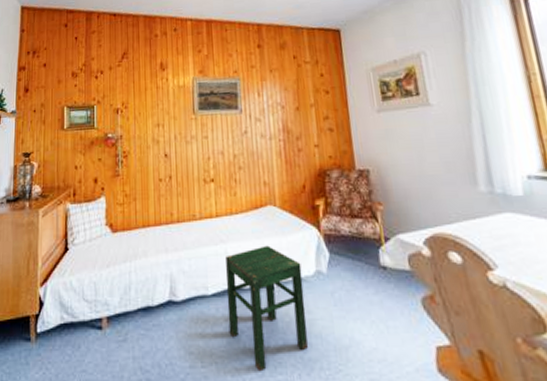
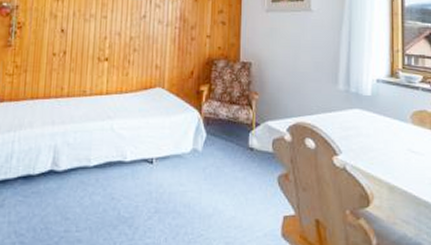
stool: present [225,245,308,372] -> none [106,124,180,236]

